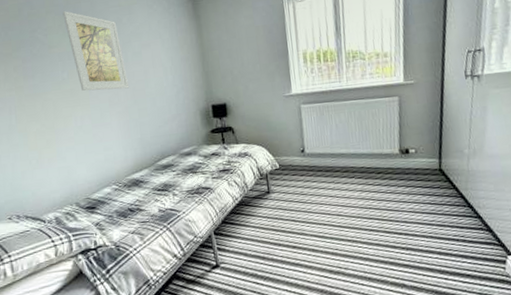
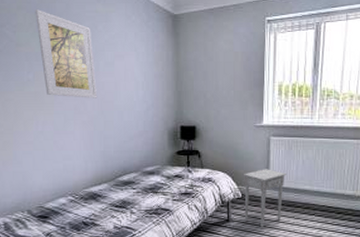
nightstand: none [279,137,322,197] -> present [244,169,286,228]

